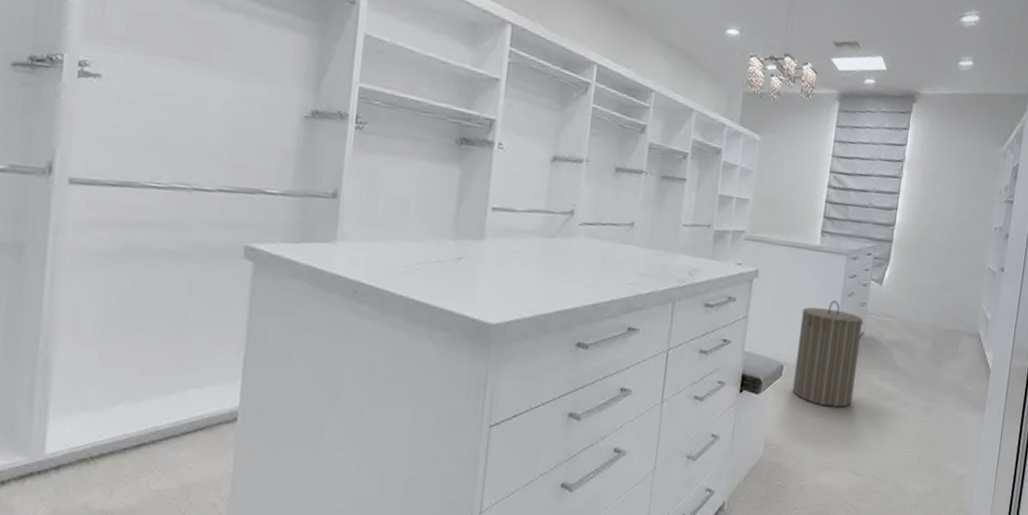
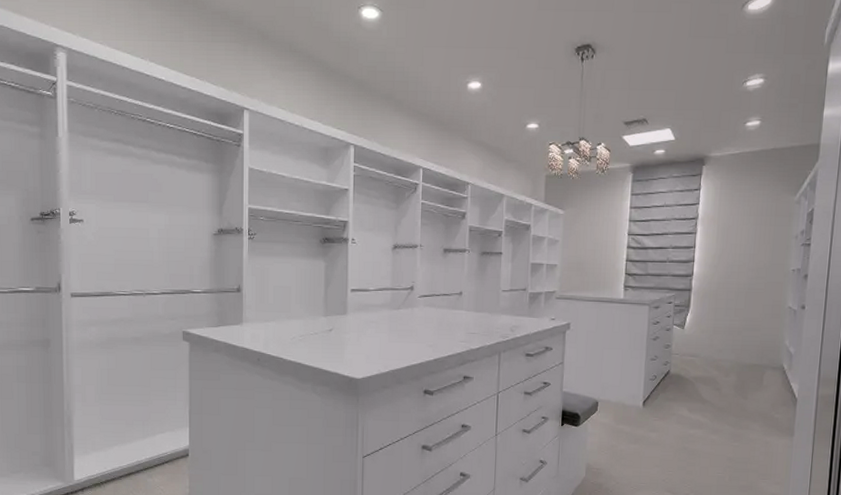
laundry hamper: present [792,300,864,407] -> none [607,345,669,436]

